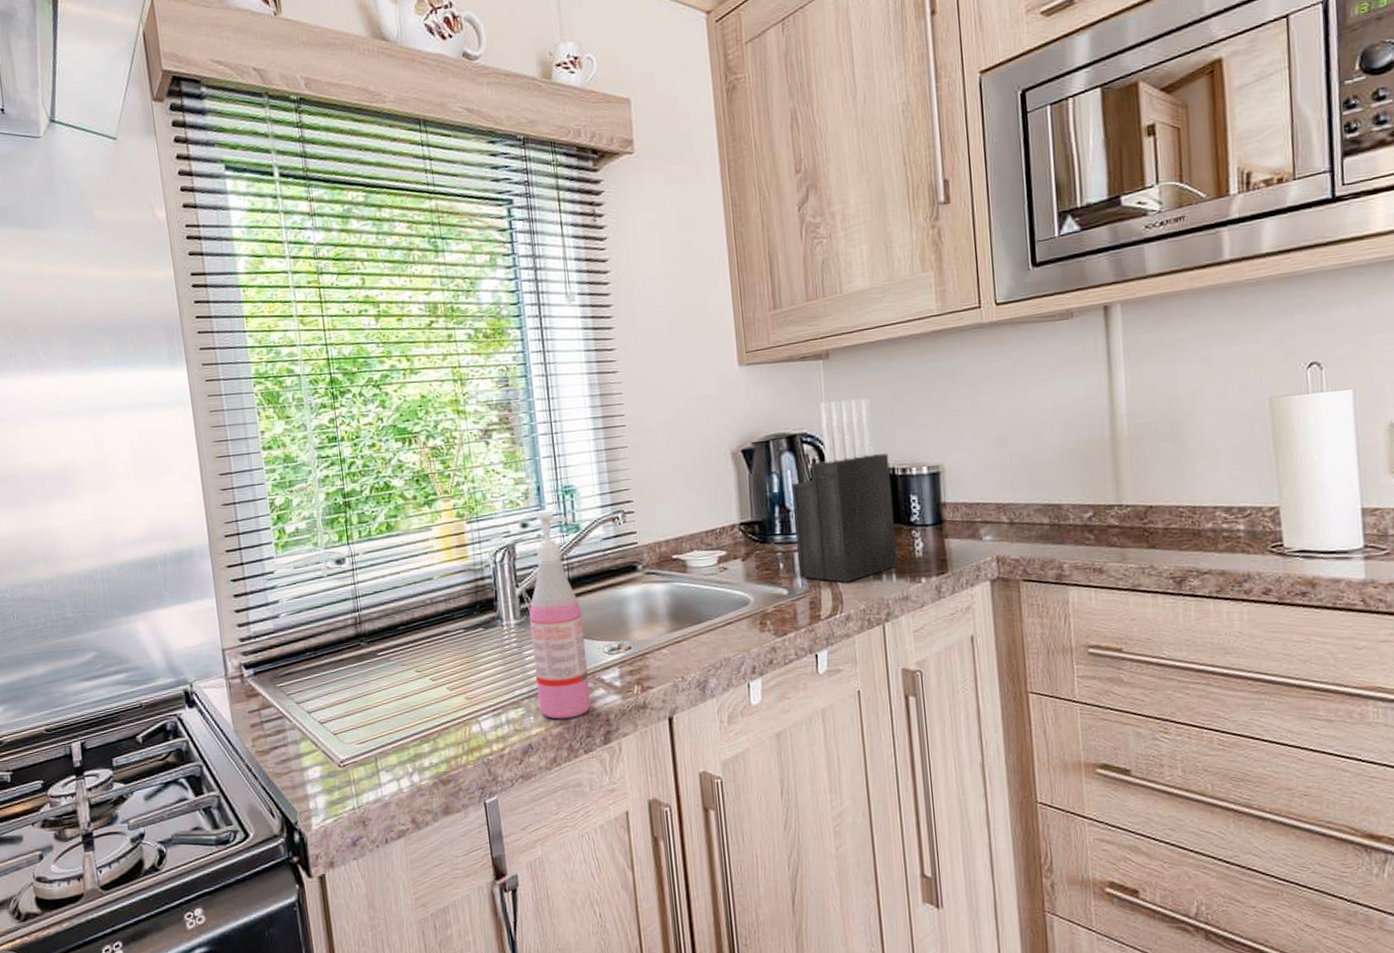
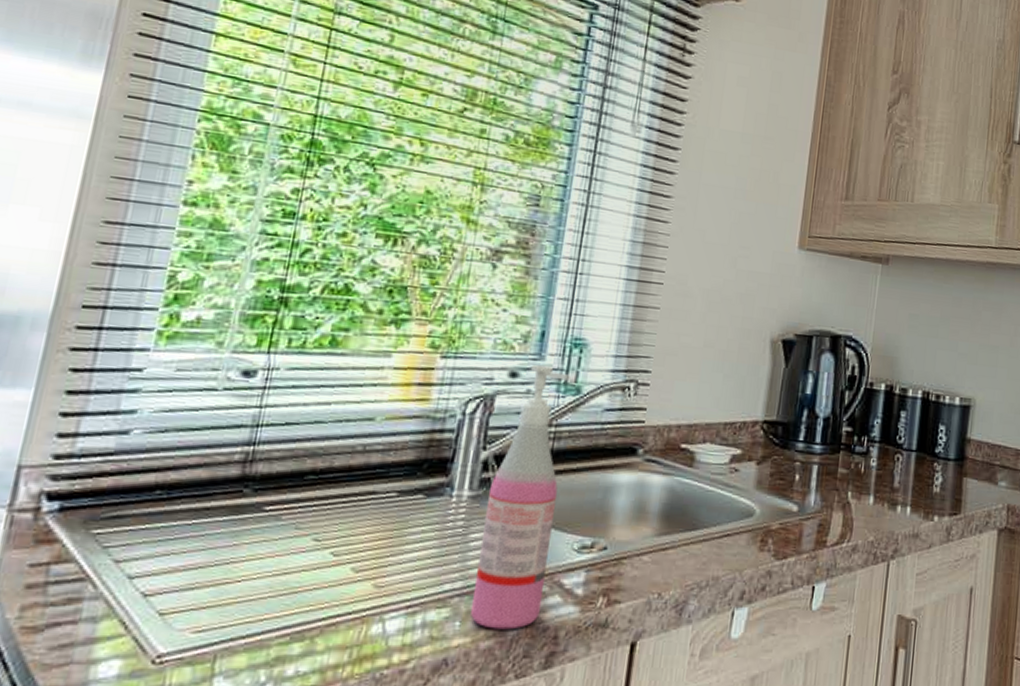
knife block: present [792,398,897,582] -> none [813,307,926,508]

